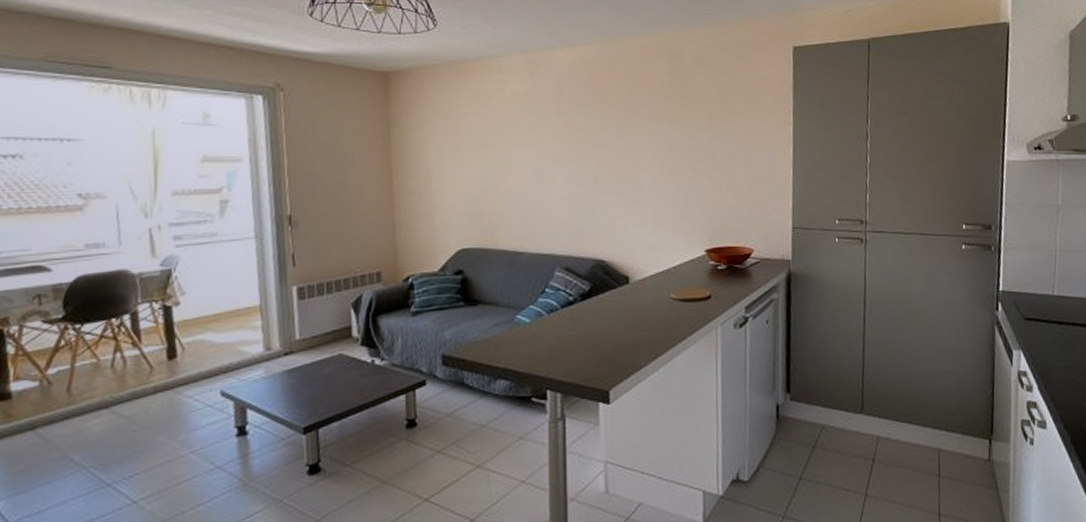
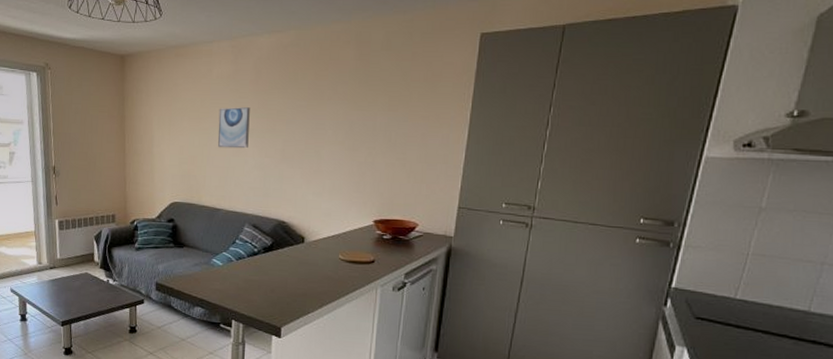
wall art: none [514,130,553,179] -> present [217,107,250,149]

